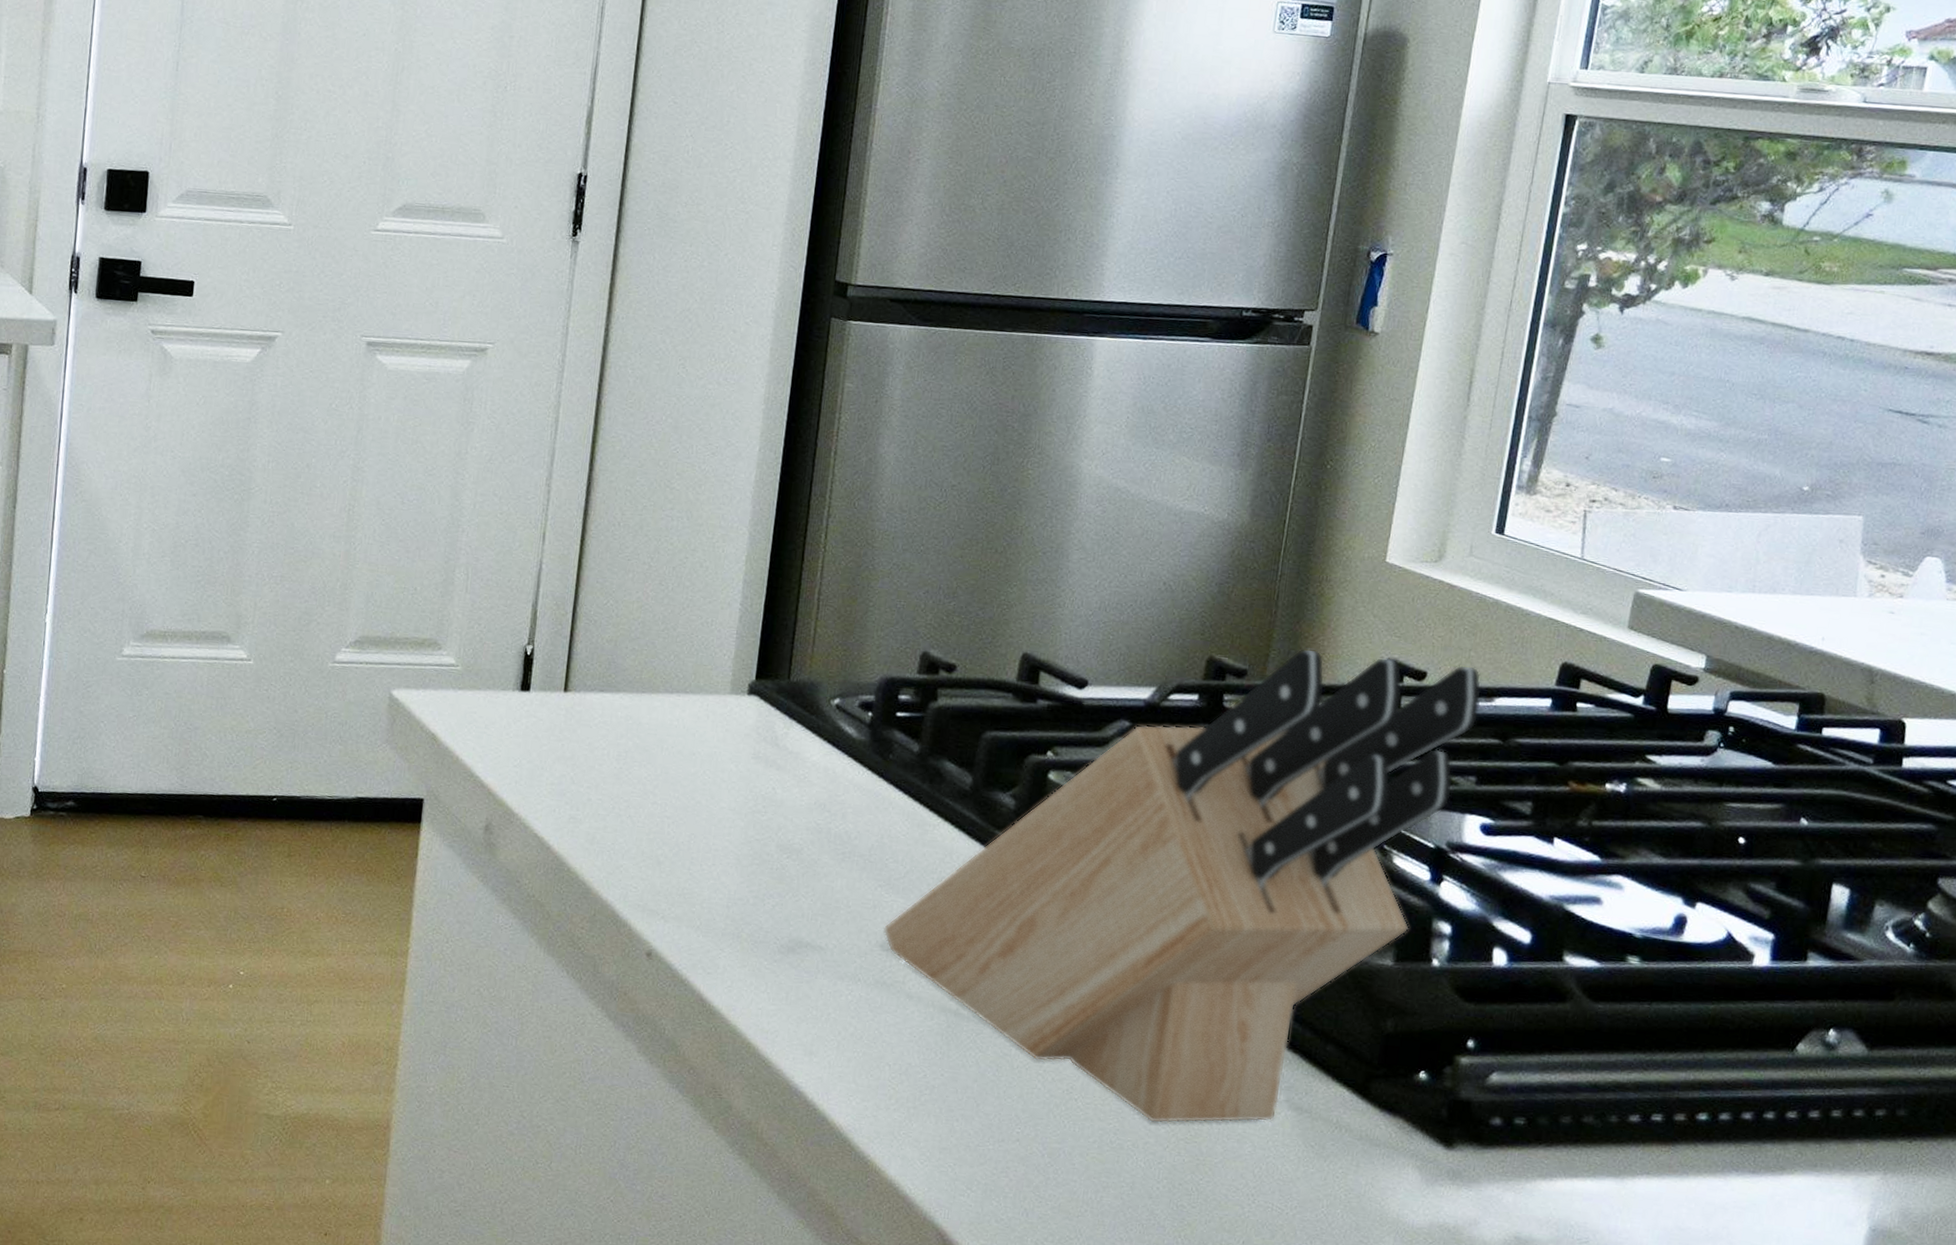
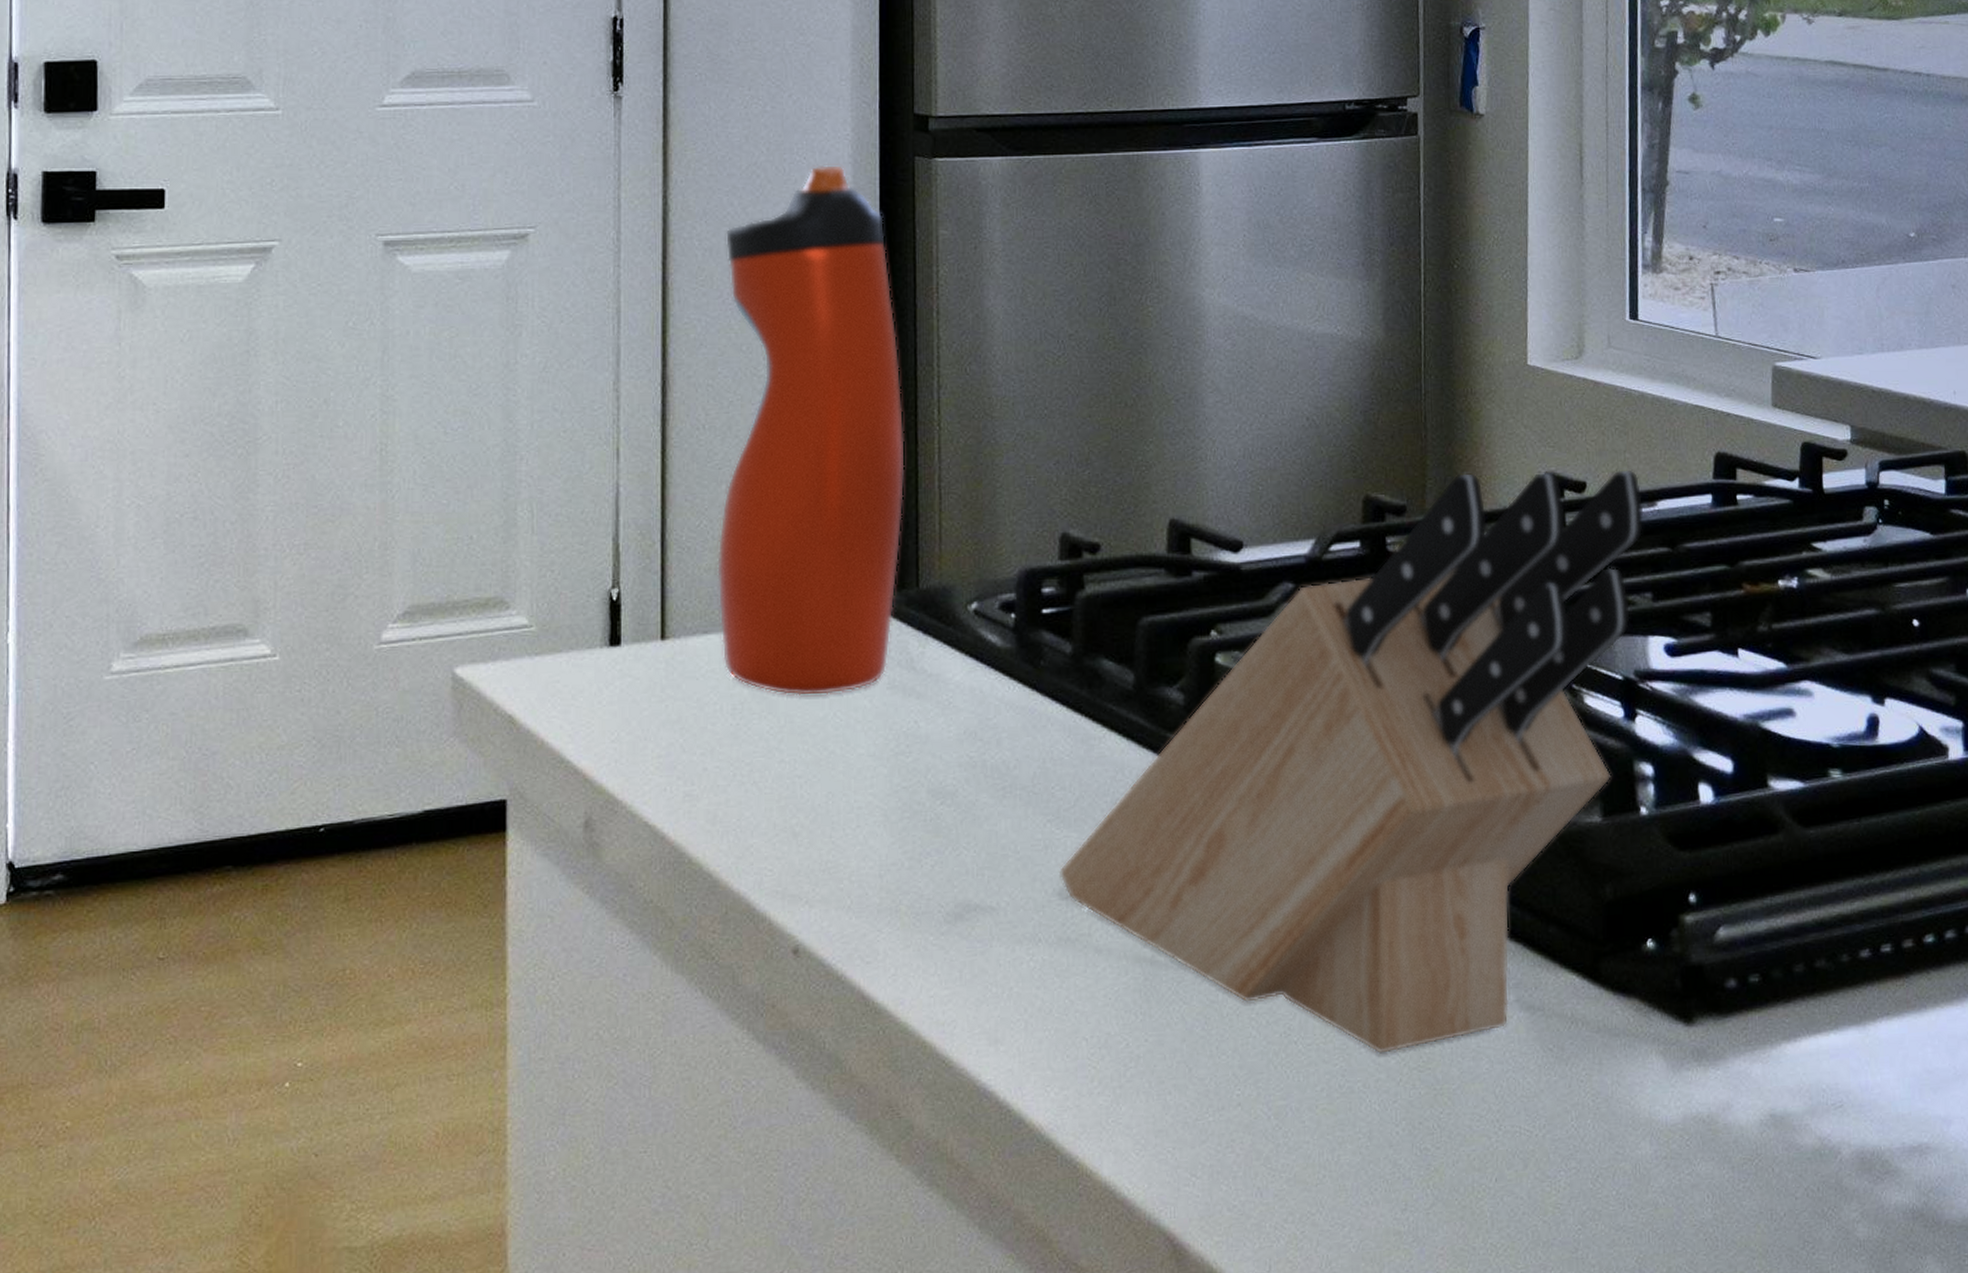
water bottle: none [614,316,797,756] -> present [717,164,905,697]

